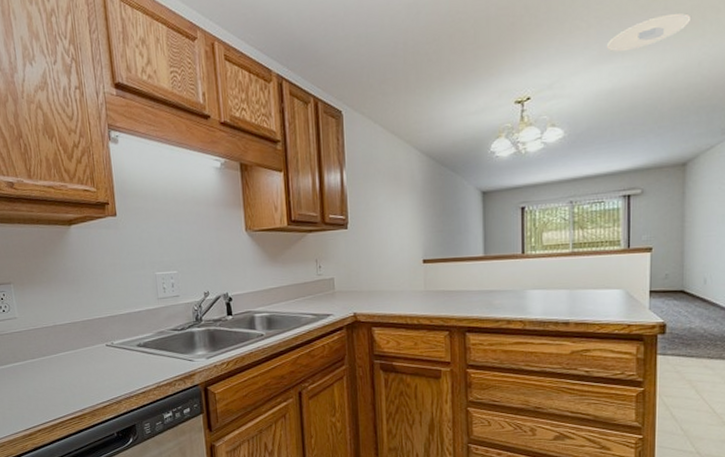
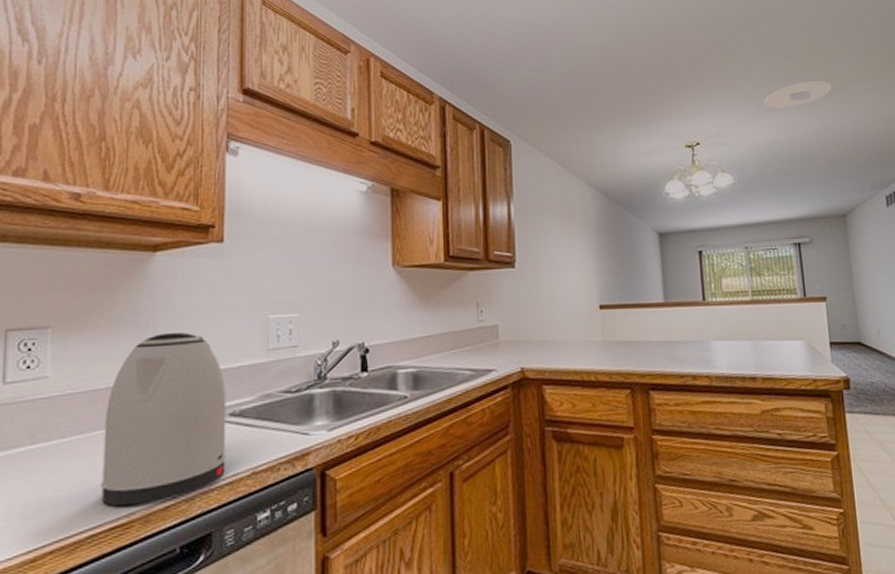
kettle: none [56,286,139,405] -> present [100,332,227,507]

